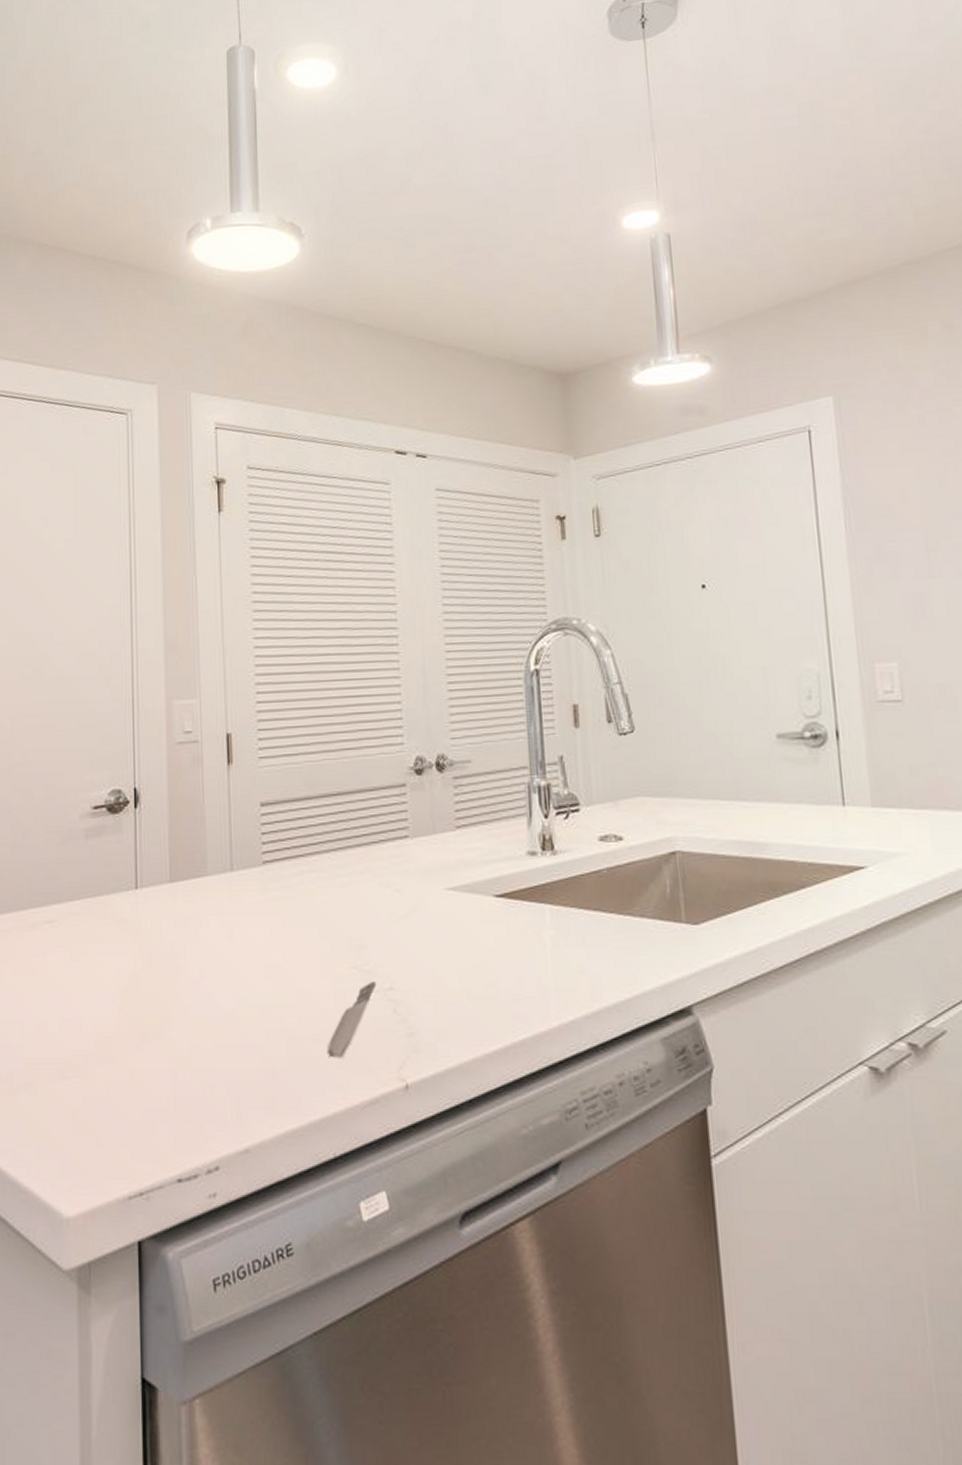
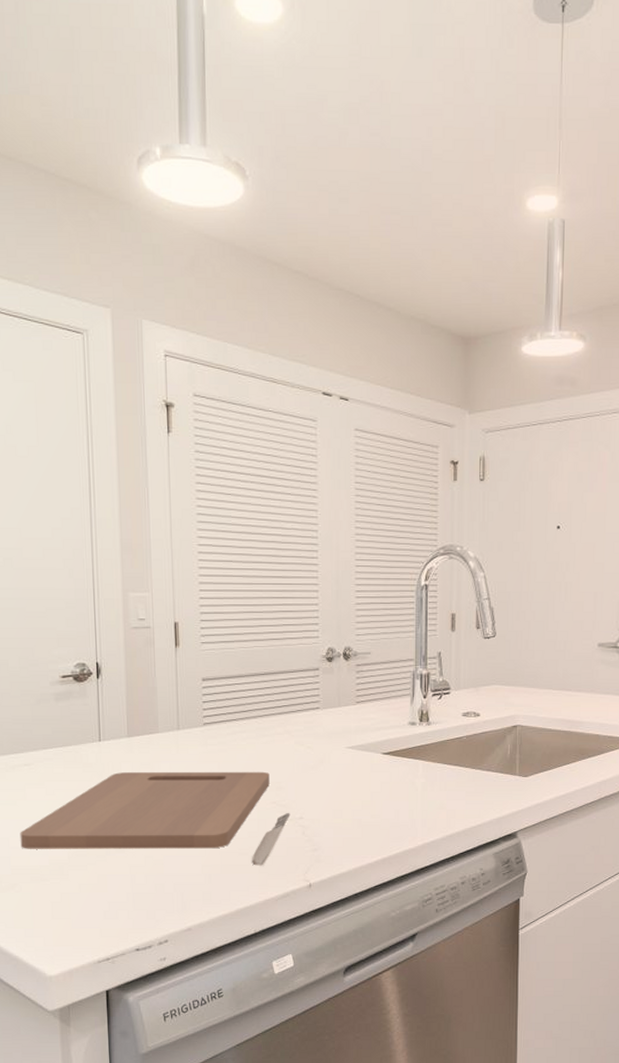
cutting board: none [37,924,348,1035] -> present [20,771,270,849]

